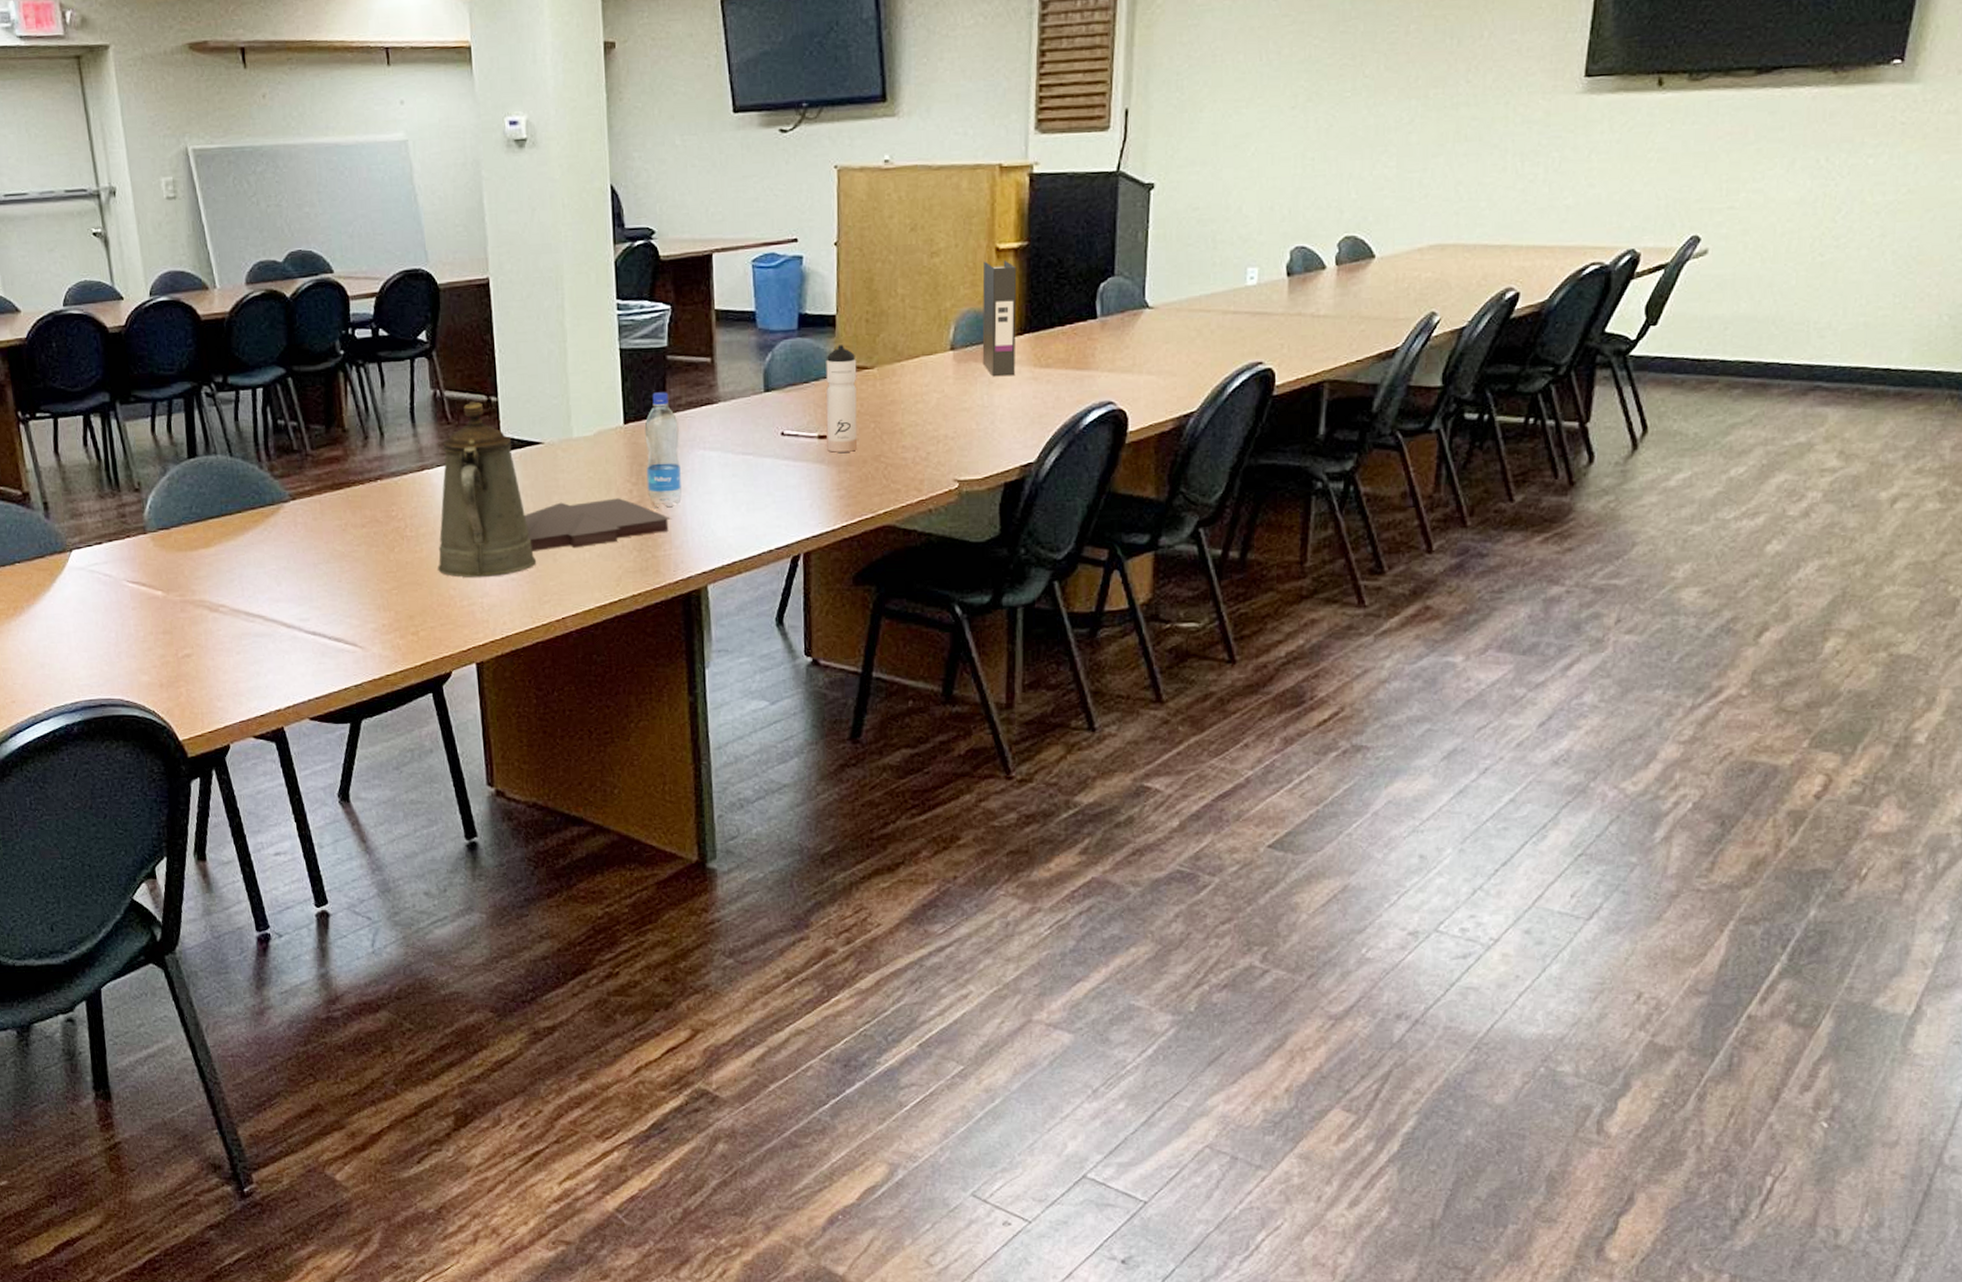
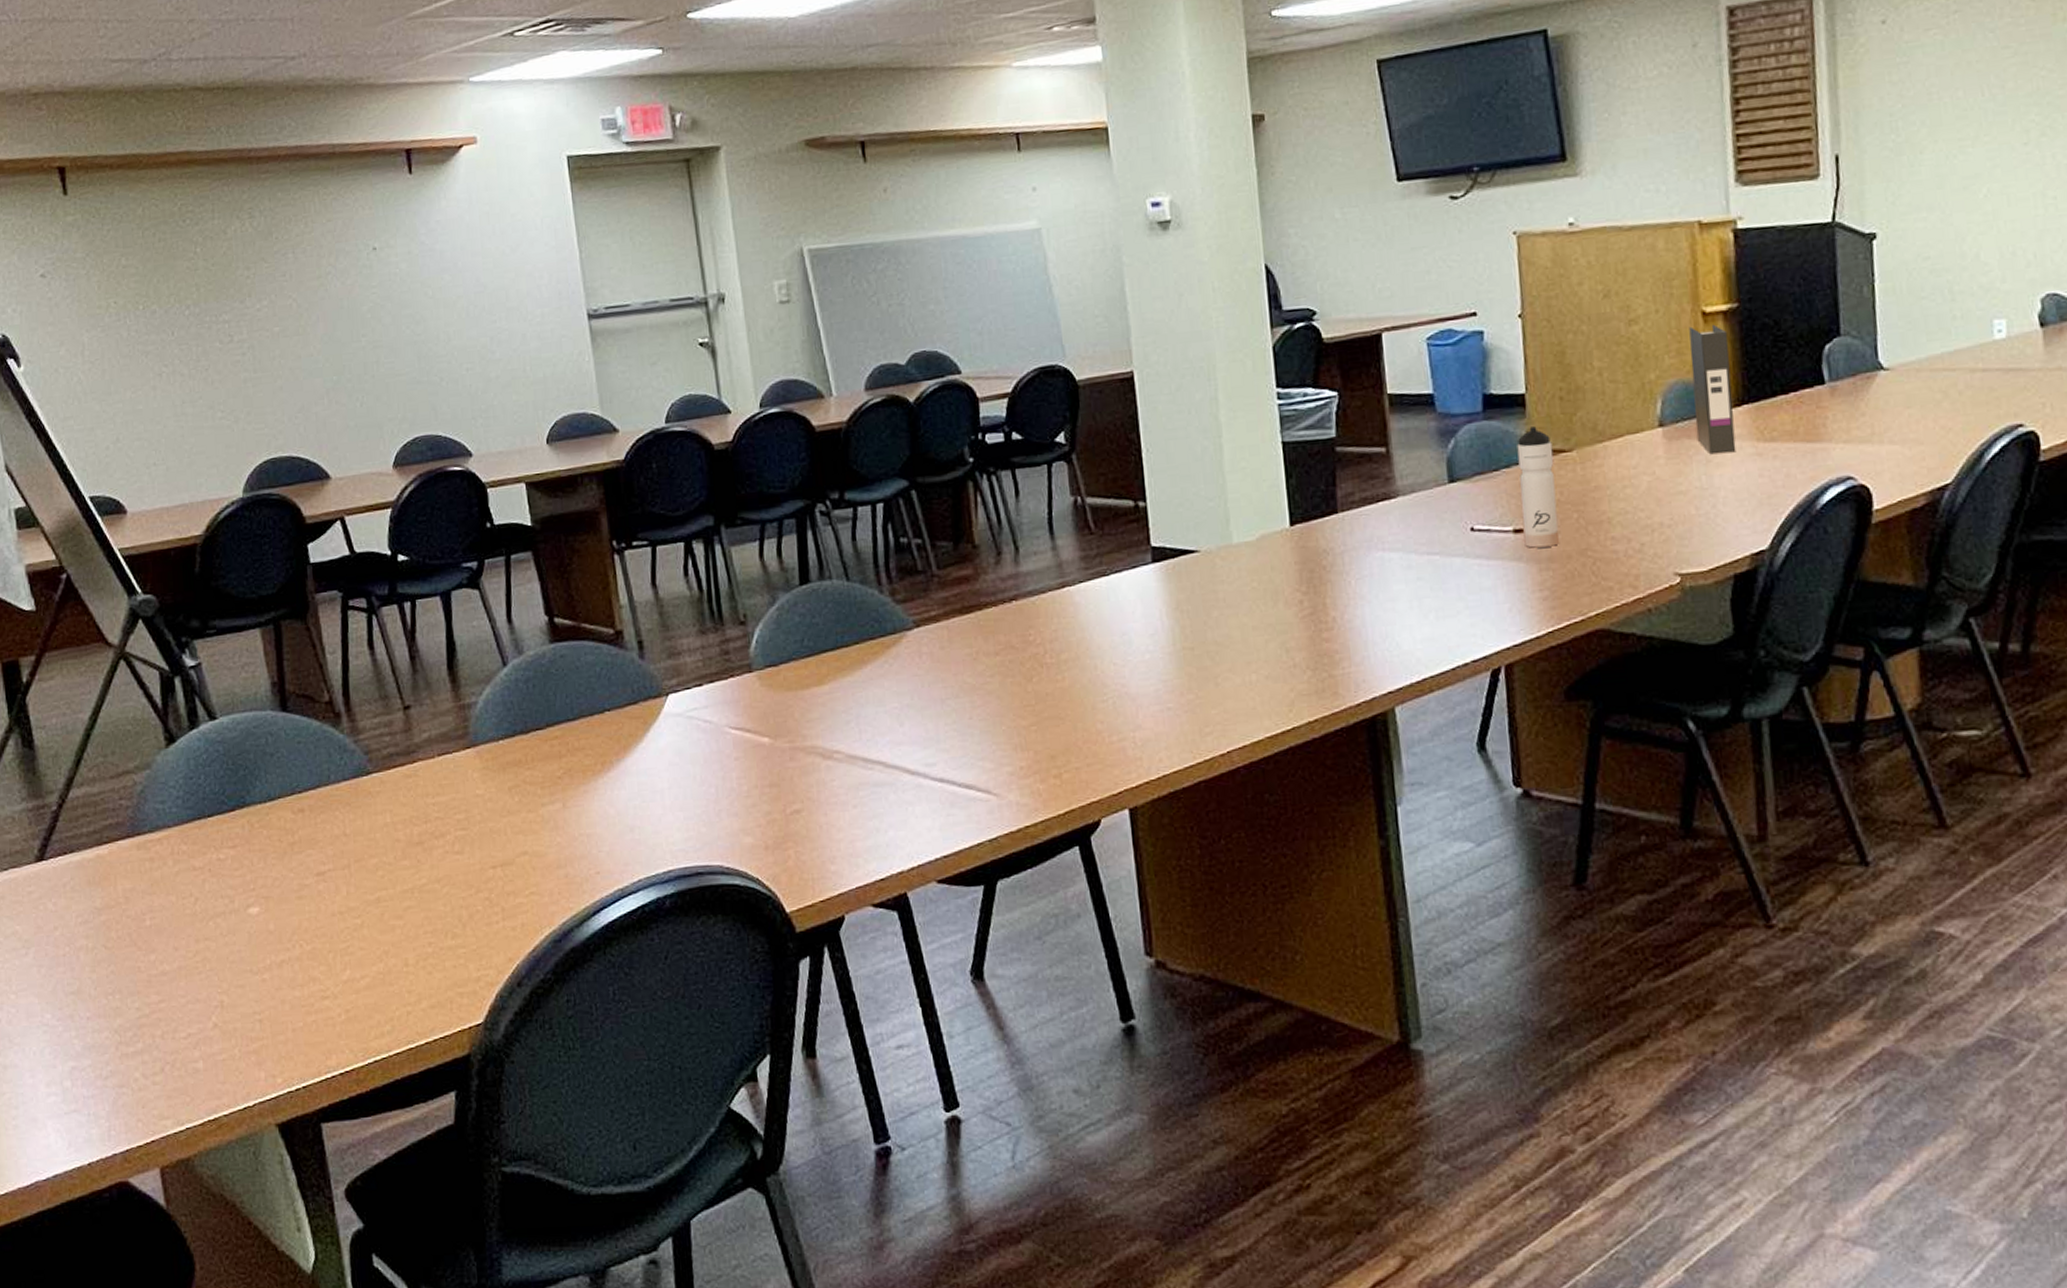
coffee pot: present [438,401,537,579] -> none [1082,507,1196,710]
papers: present [524,498,672,552] -> none [1180,610,1350,676]
bottle: present [644,392,682,508] -> none [1313,488,1360,619]

